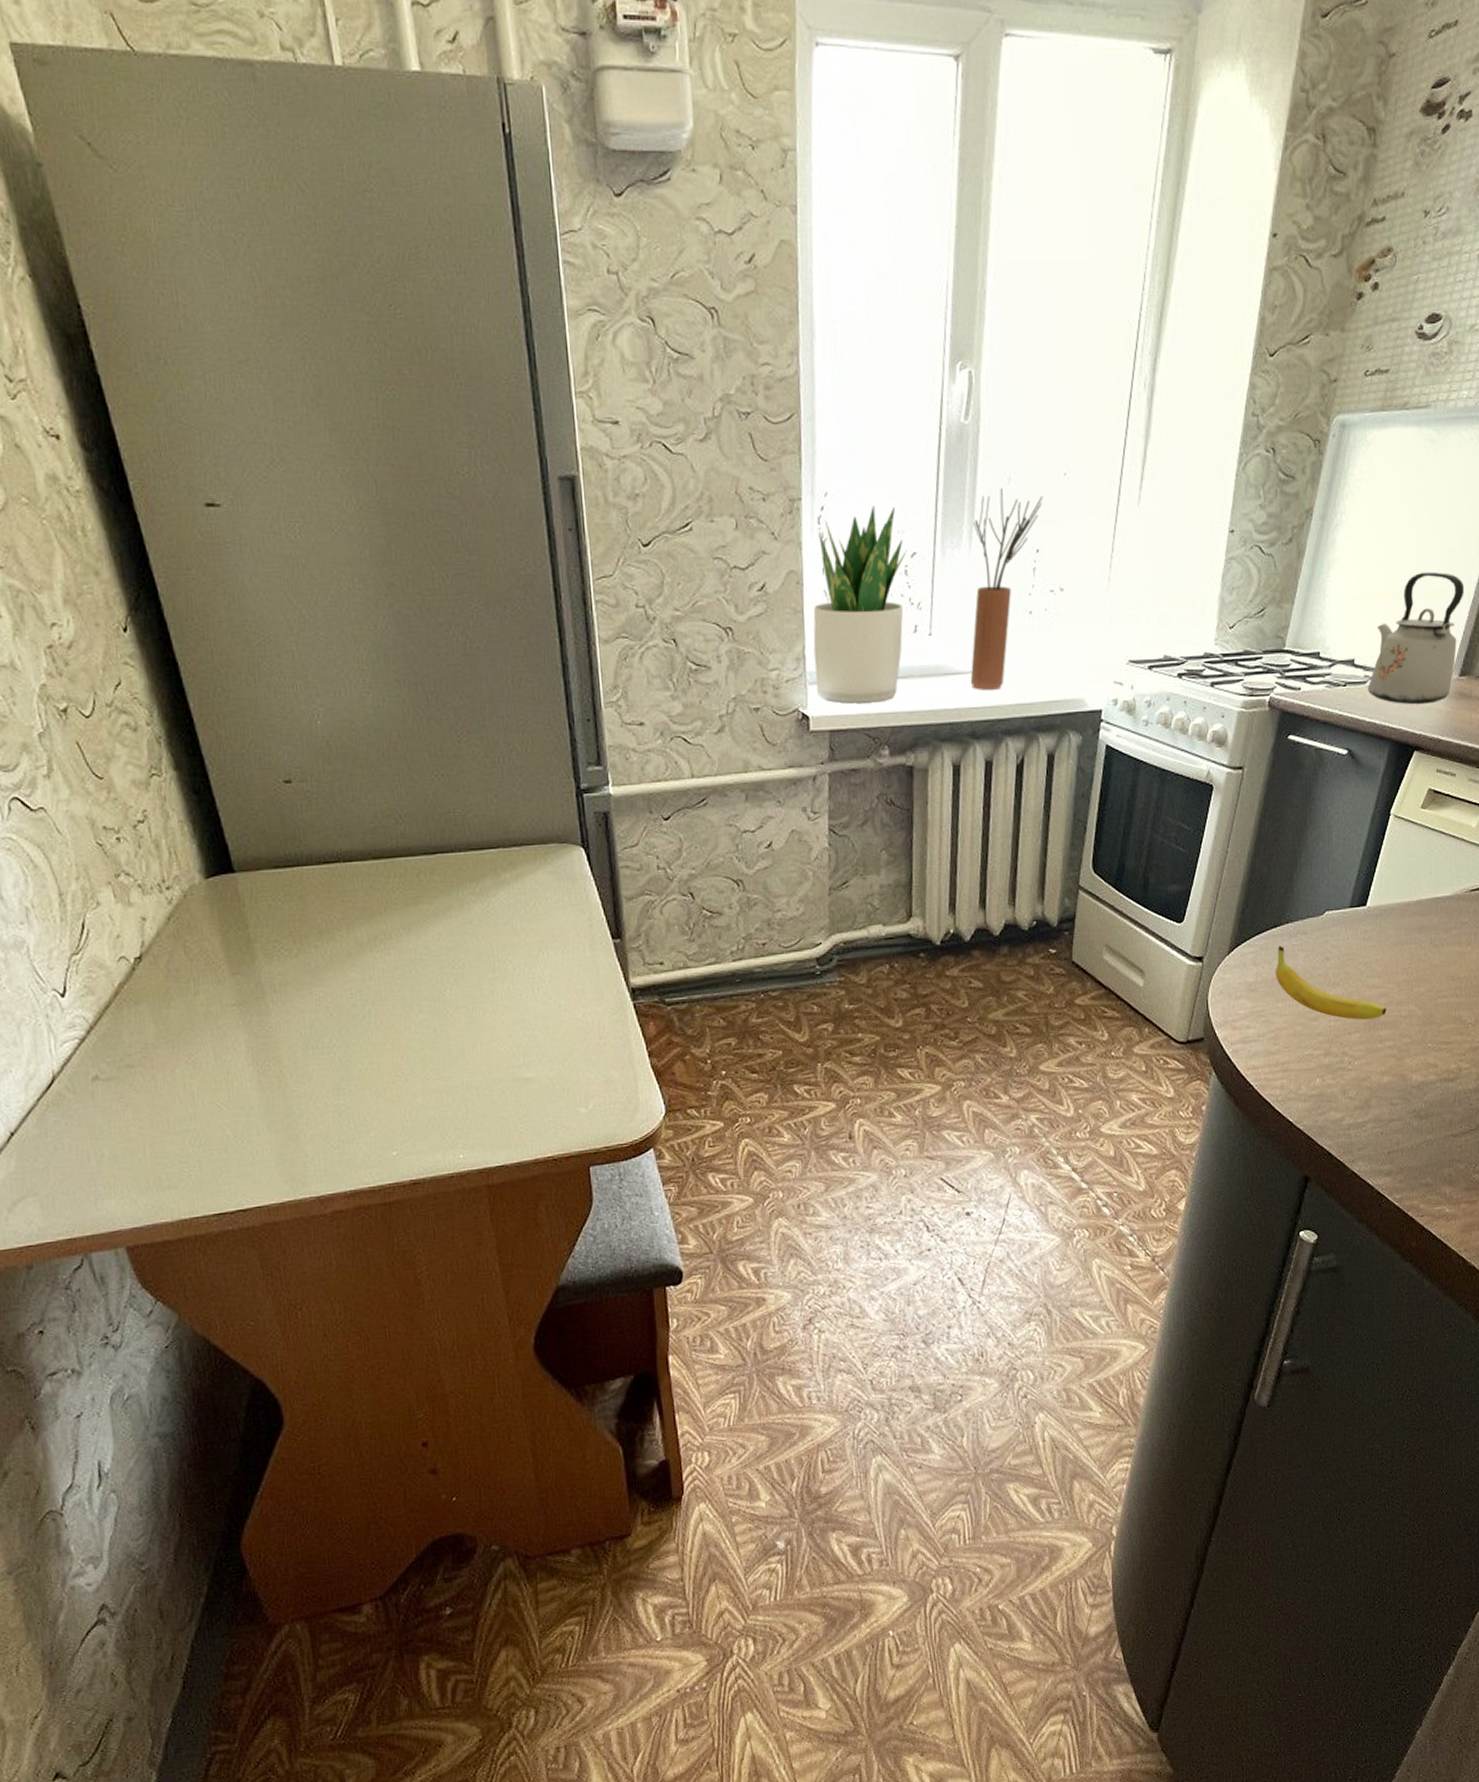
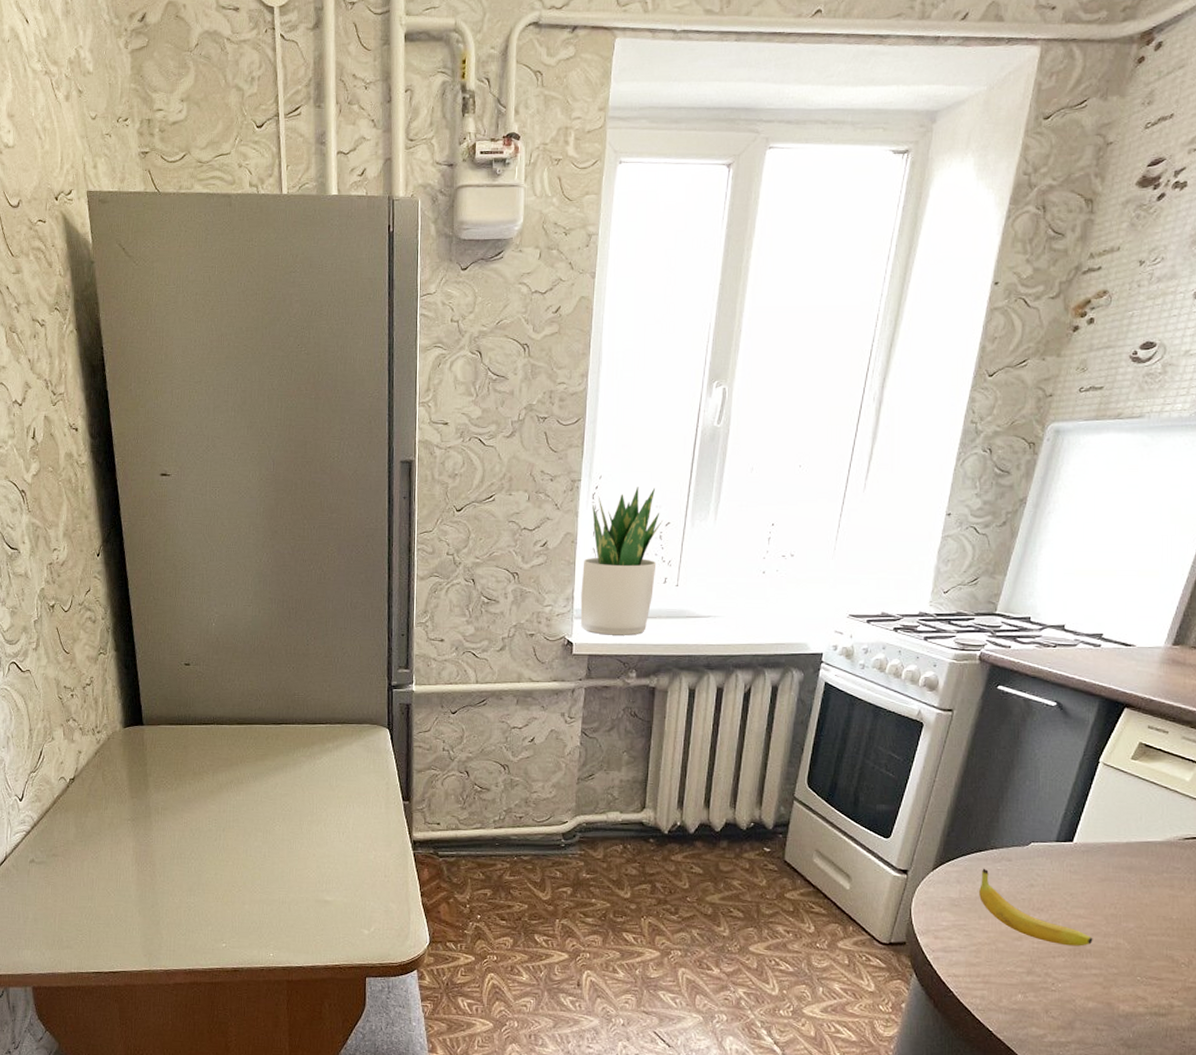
vase: present [970,488,1043,692] -> none [708,475,780,633]
kettle: present [1368,572,1465,705] -> none [1078,555,1178,668]

